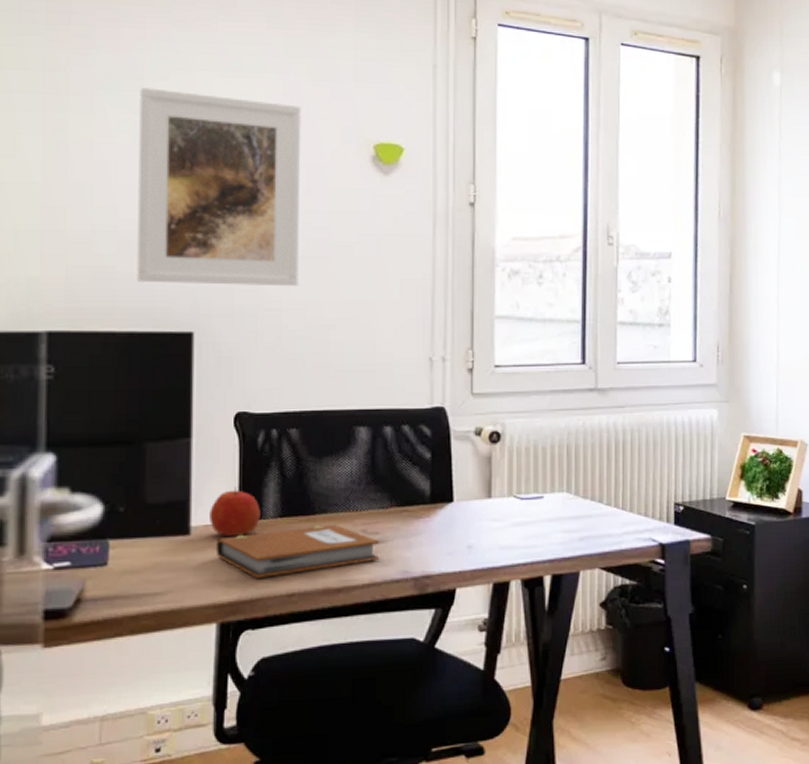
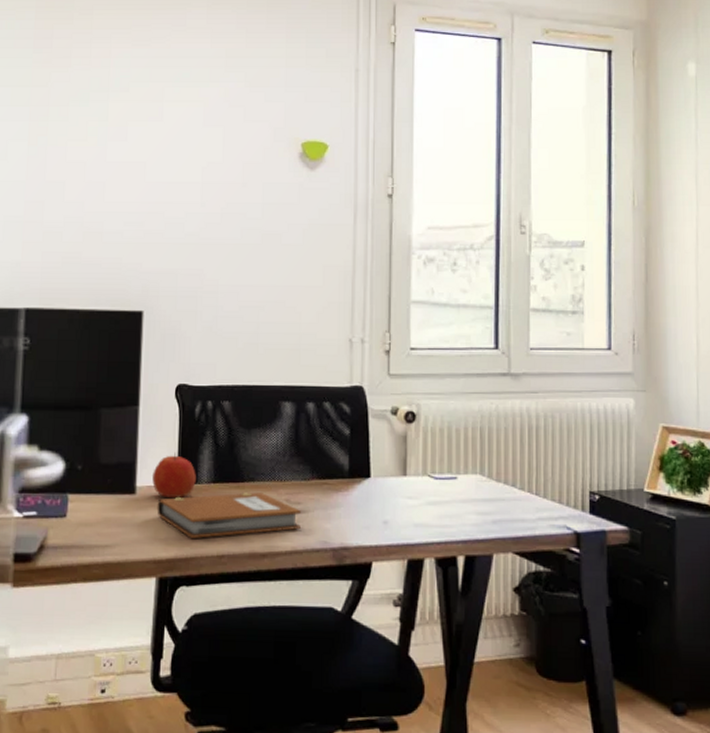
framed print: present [137,88,301,287] -> none [98,98,239,272]

